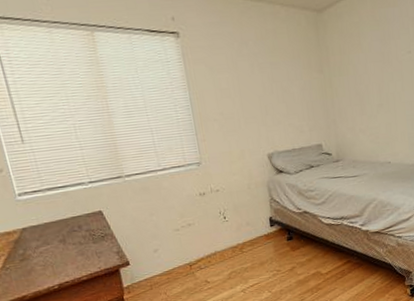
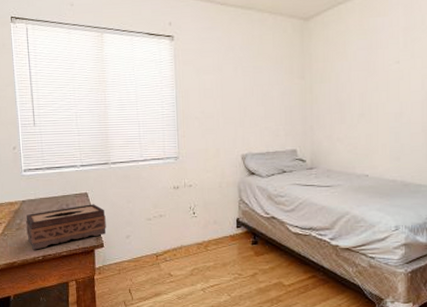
tissue box: none [30,222,130,280] -> present [26,204,106,250]

